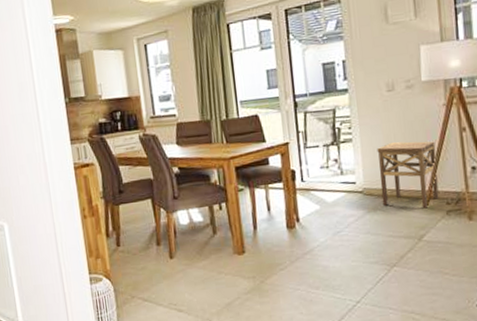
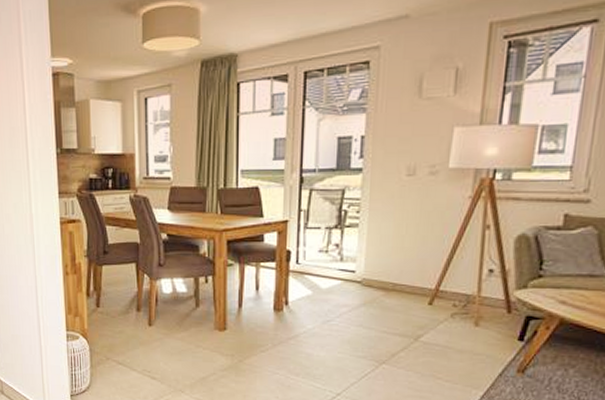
side table: present [377,141,439,209] -> none [381,232,452,308]

